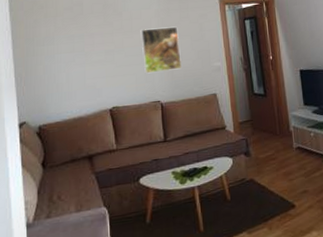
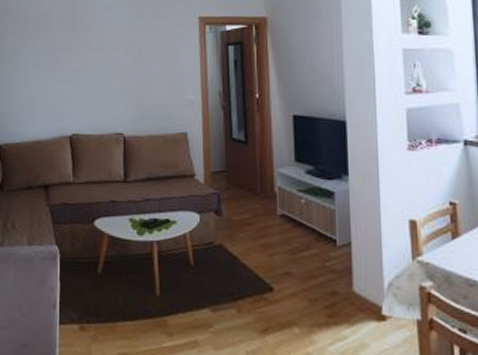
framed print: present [140,26,182,74] -> none [107,47,150,100]

